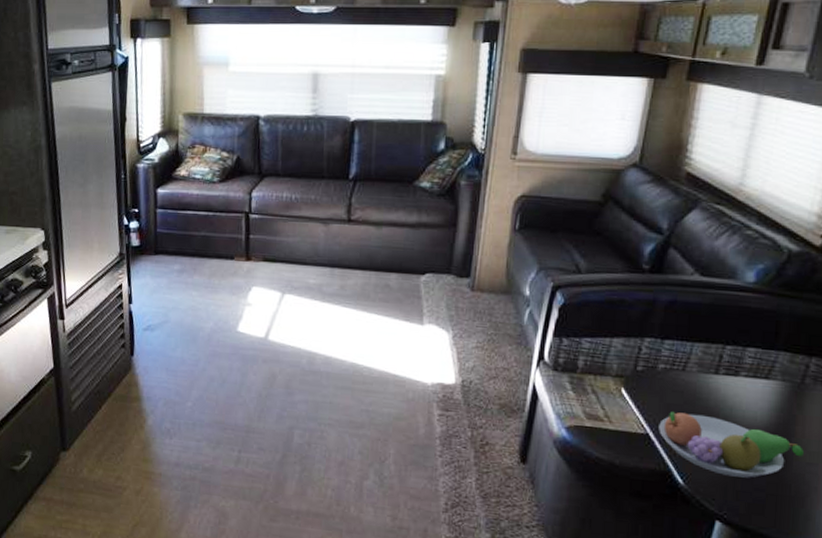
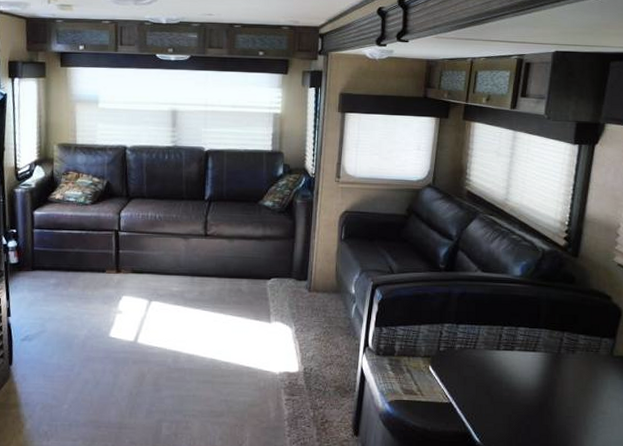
fruit bowl: present [659,412,804,478] -> none [459,383,564,432]

